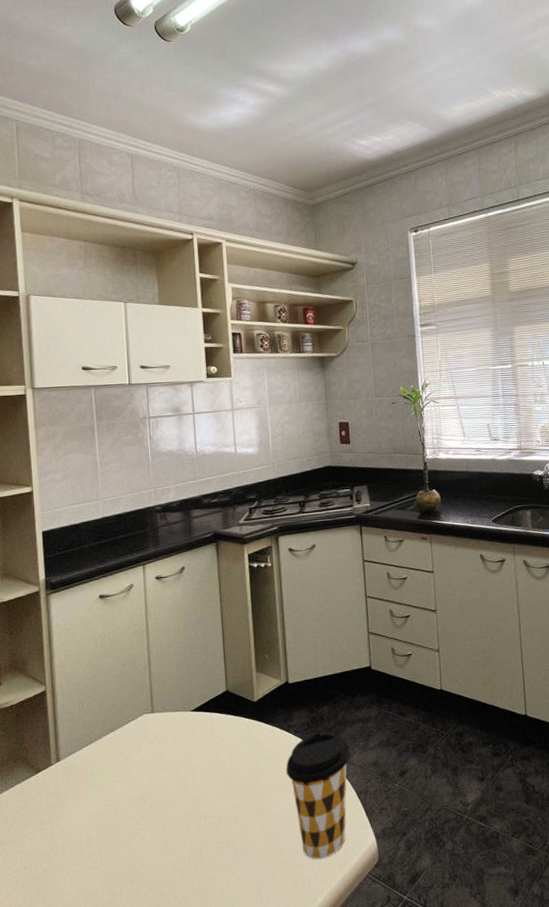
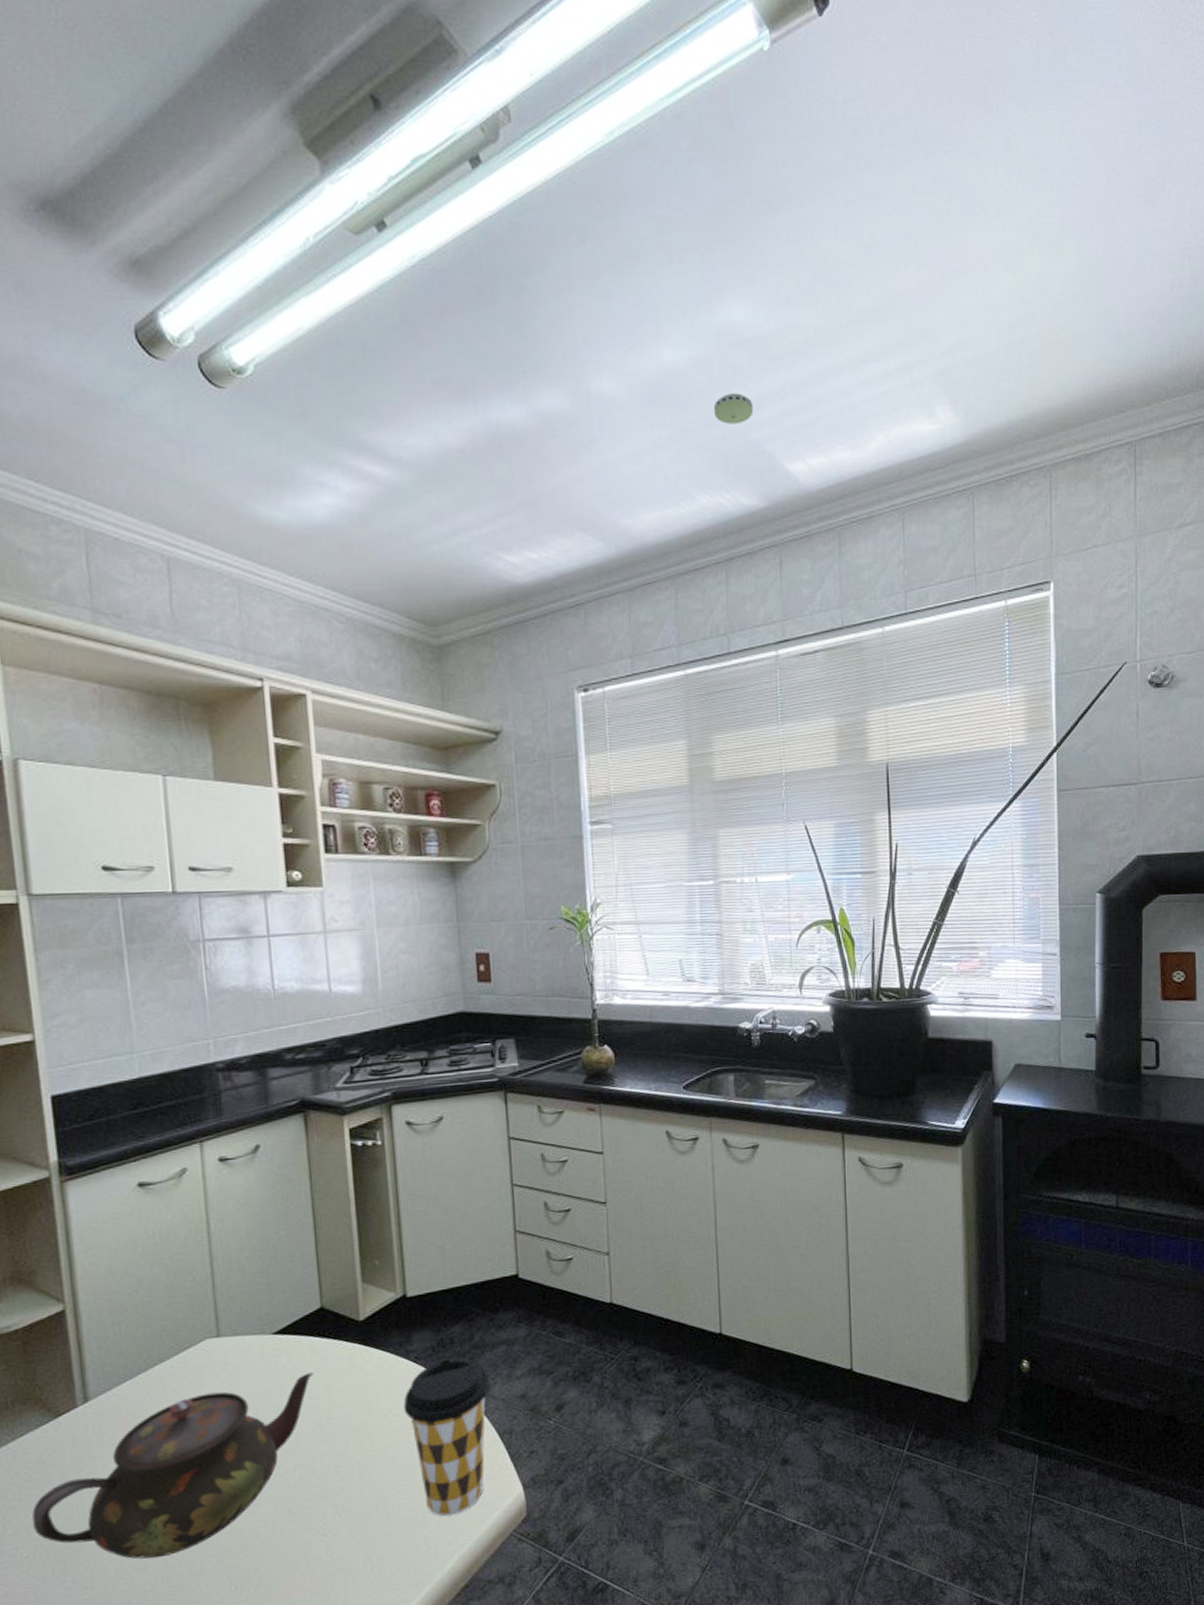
teapot: none [17,741,220,887] -> present [32,1372,314,1559]
smoke detector: none [503,20,532,42] -> present [713,393,754,425]

